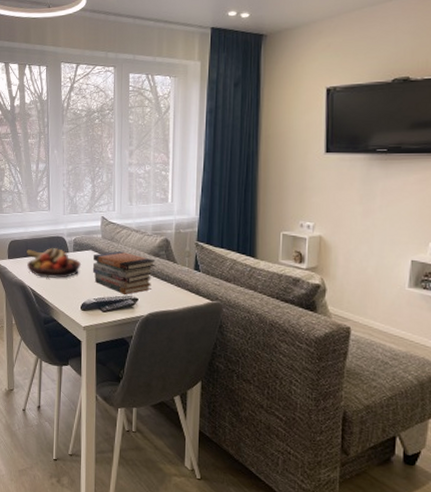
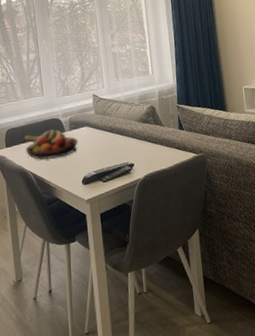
book stack: present [92,251,156,295] -> none [88,123,146,162]

